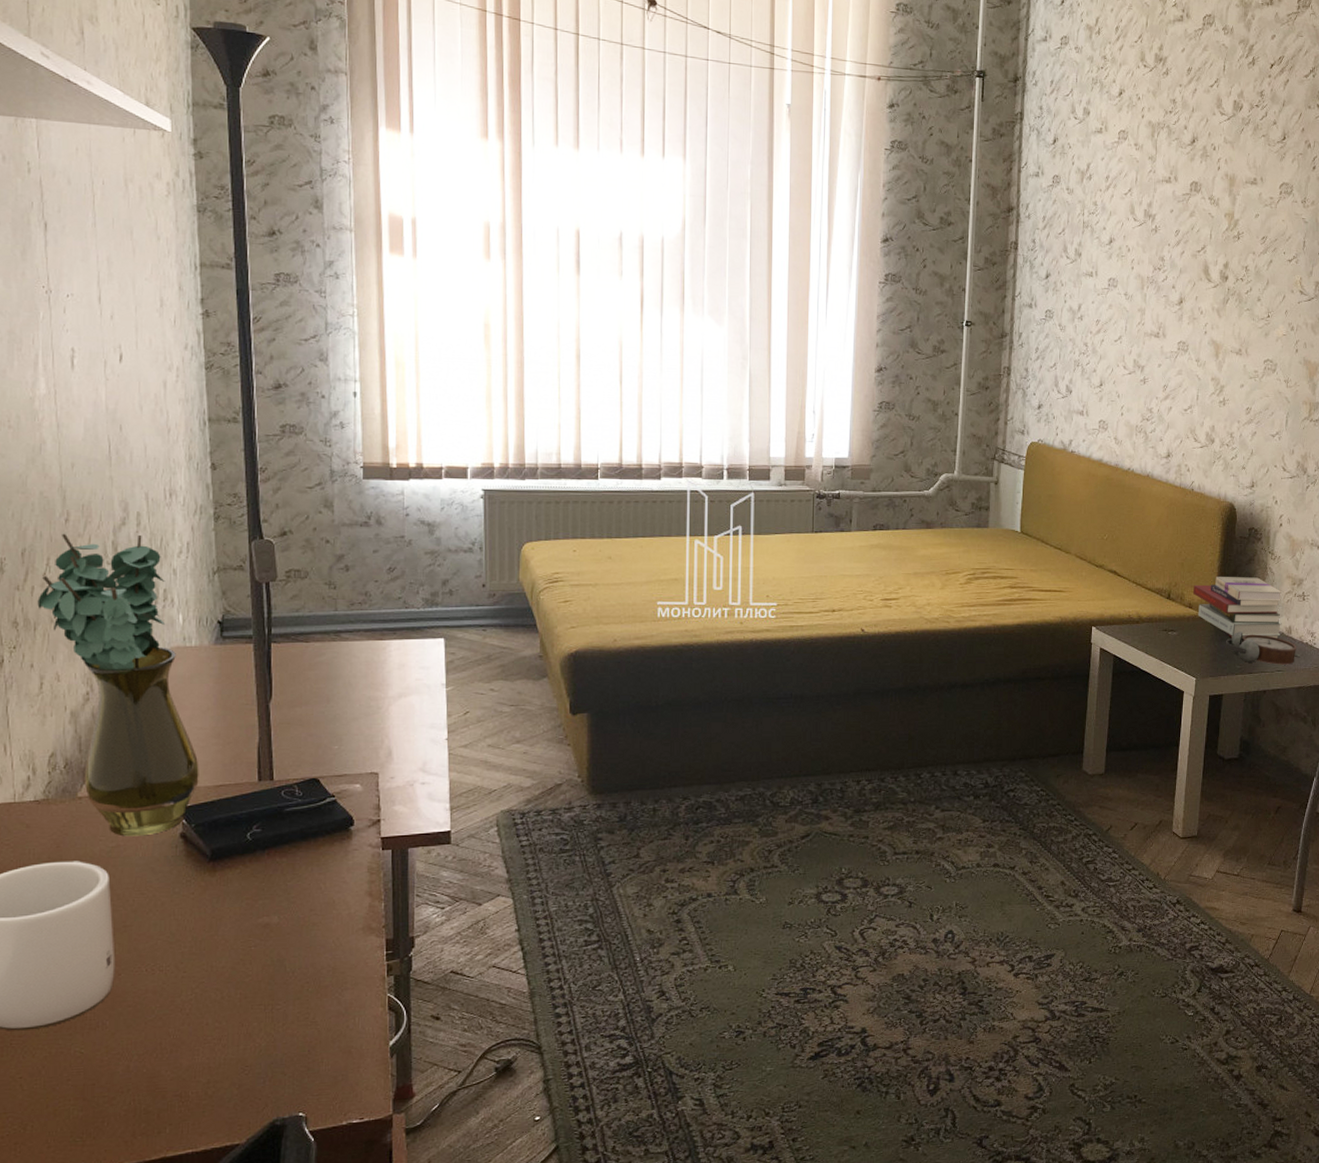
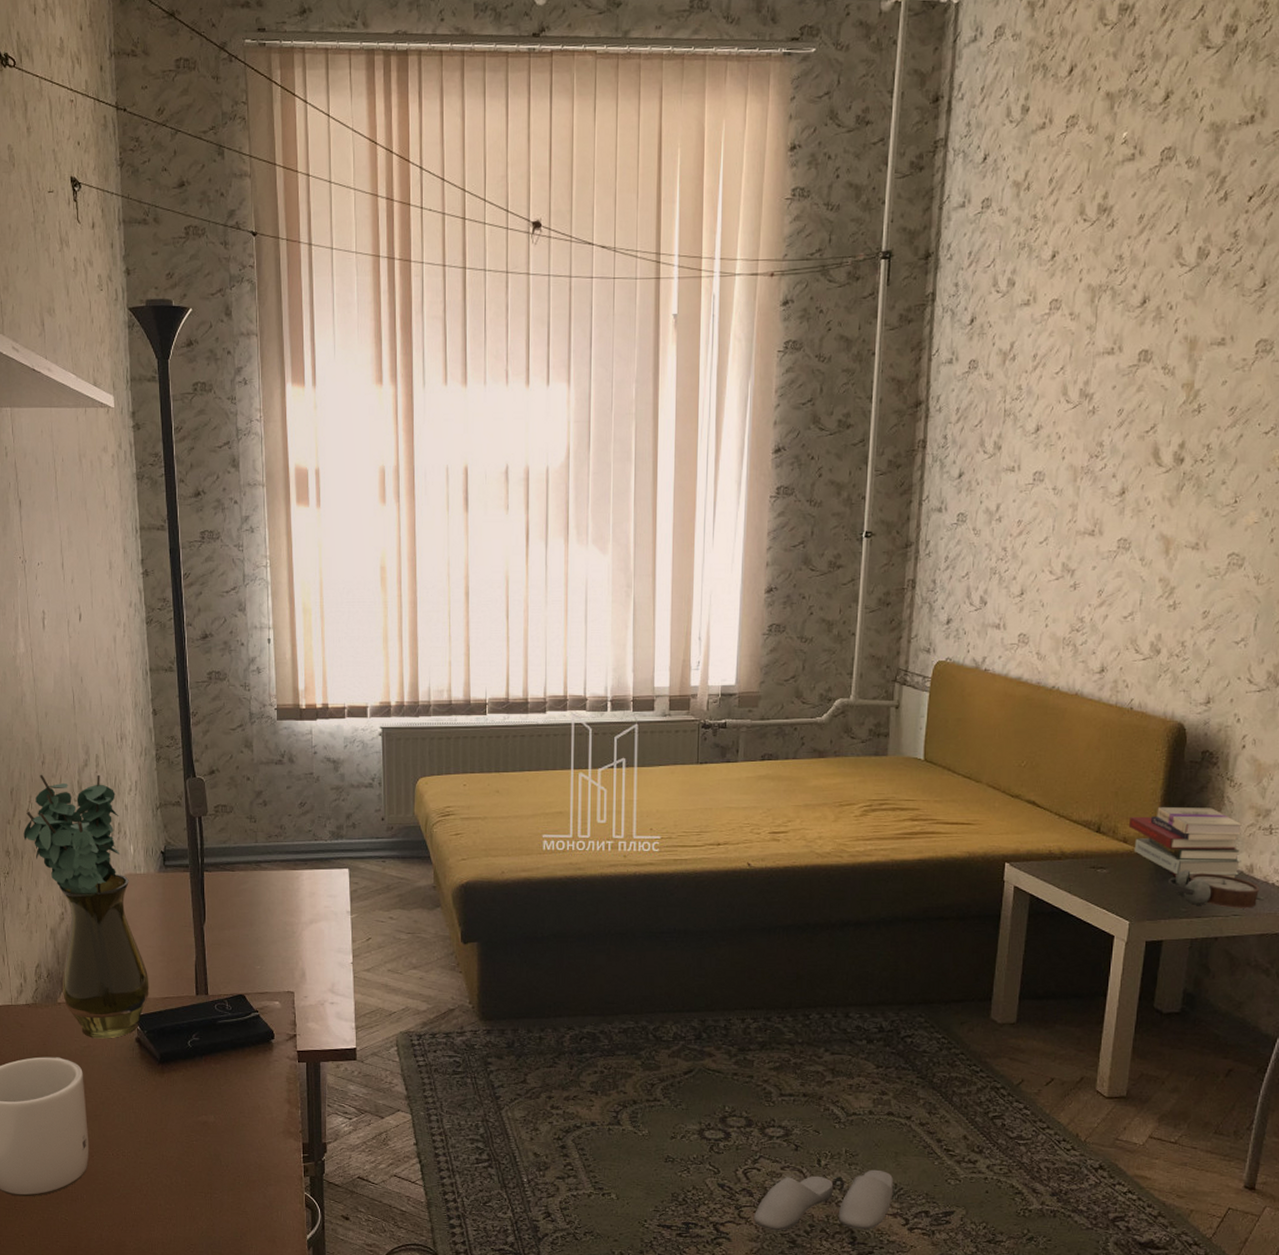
slippers: none [870,920,1000,989] -> present [753,1169,894,1231]

